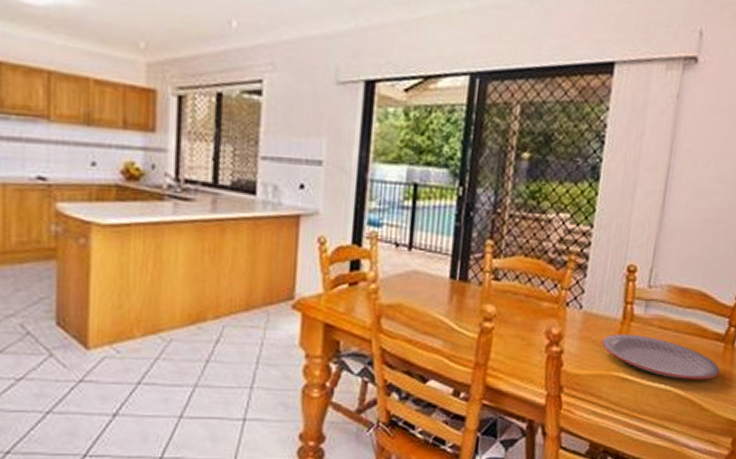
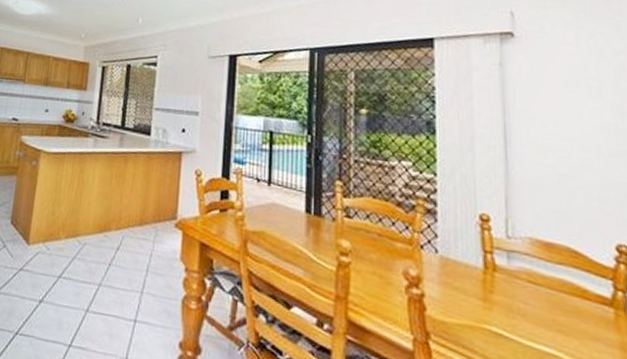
plate: present [601,333,720,380] -> none [465,283,617,350]

